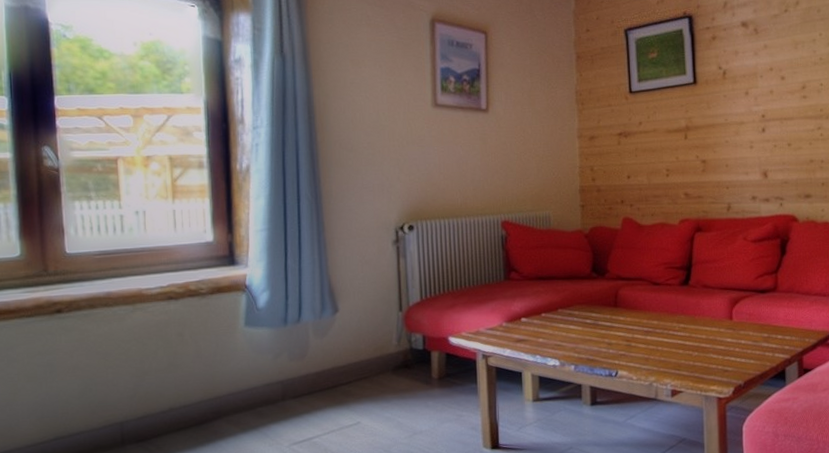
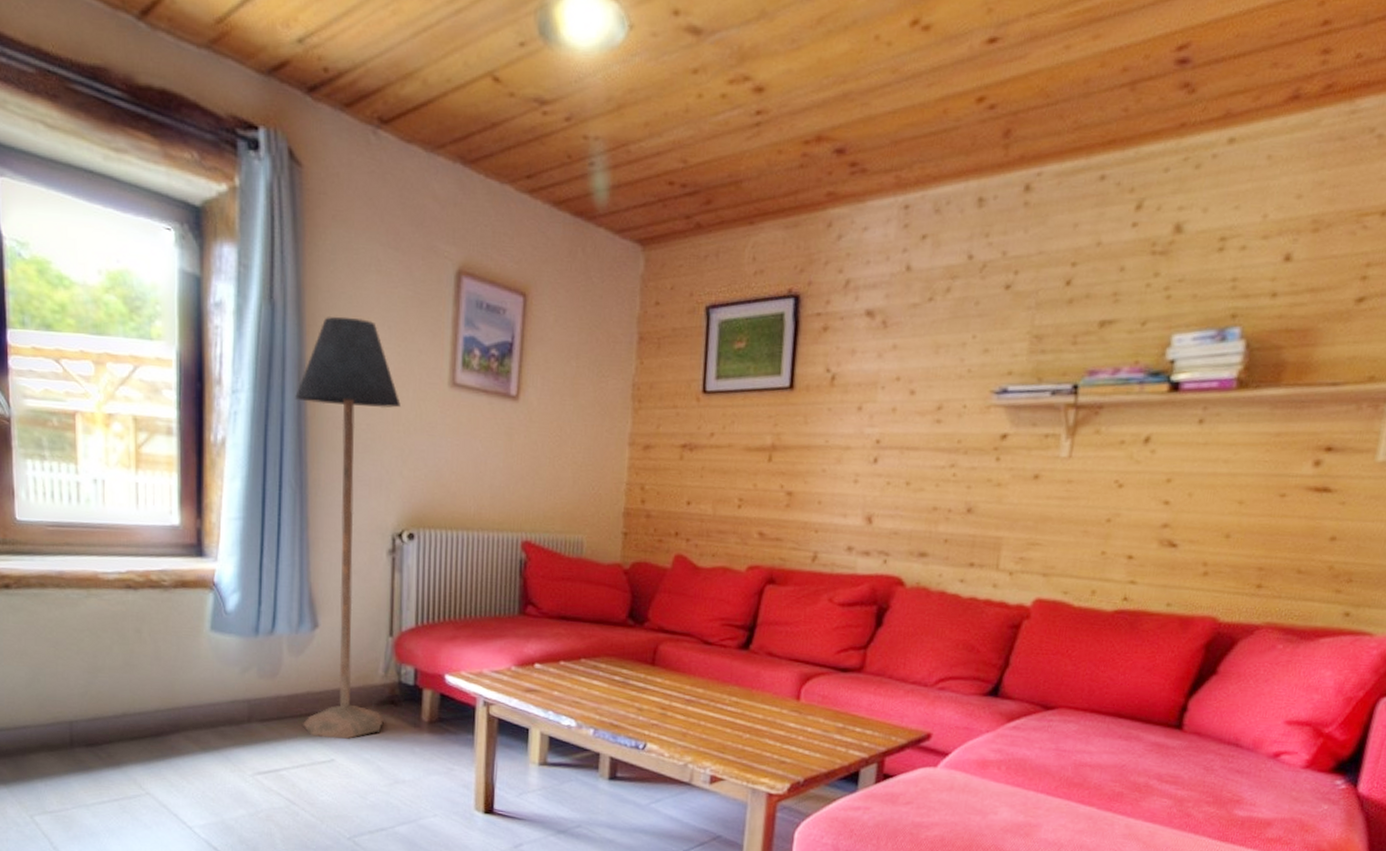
floor lamp: none [307,61,400,405] -> present [295,316,401,739]

